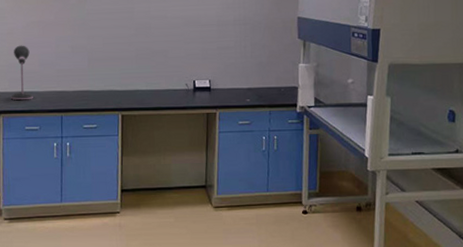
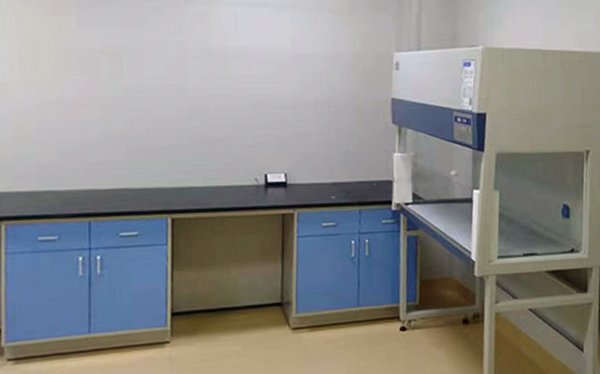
desk lamp: present [11,45,33,100] -> none [17,130,49,203]

